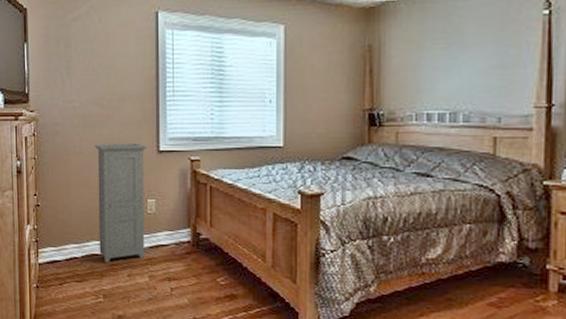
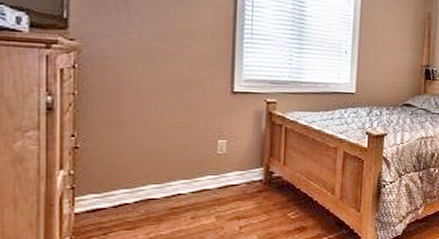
cabinet: present [94,143,148,263] -> none [156,81,221,207]

